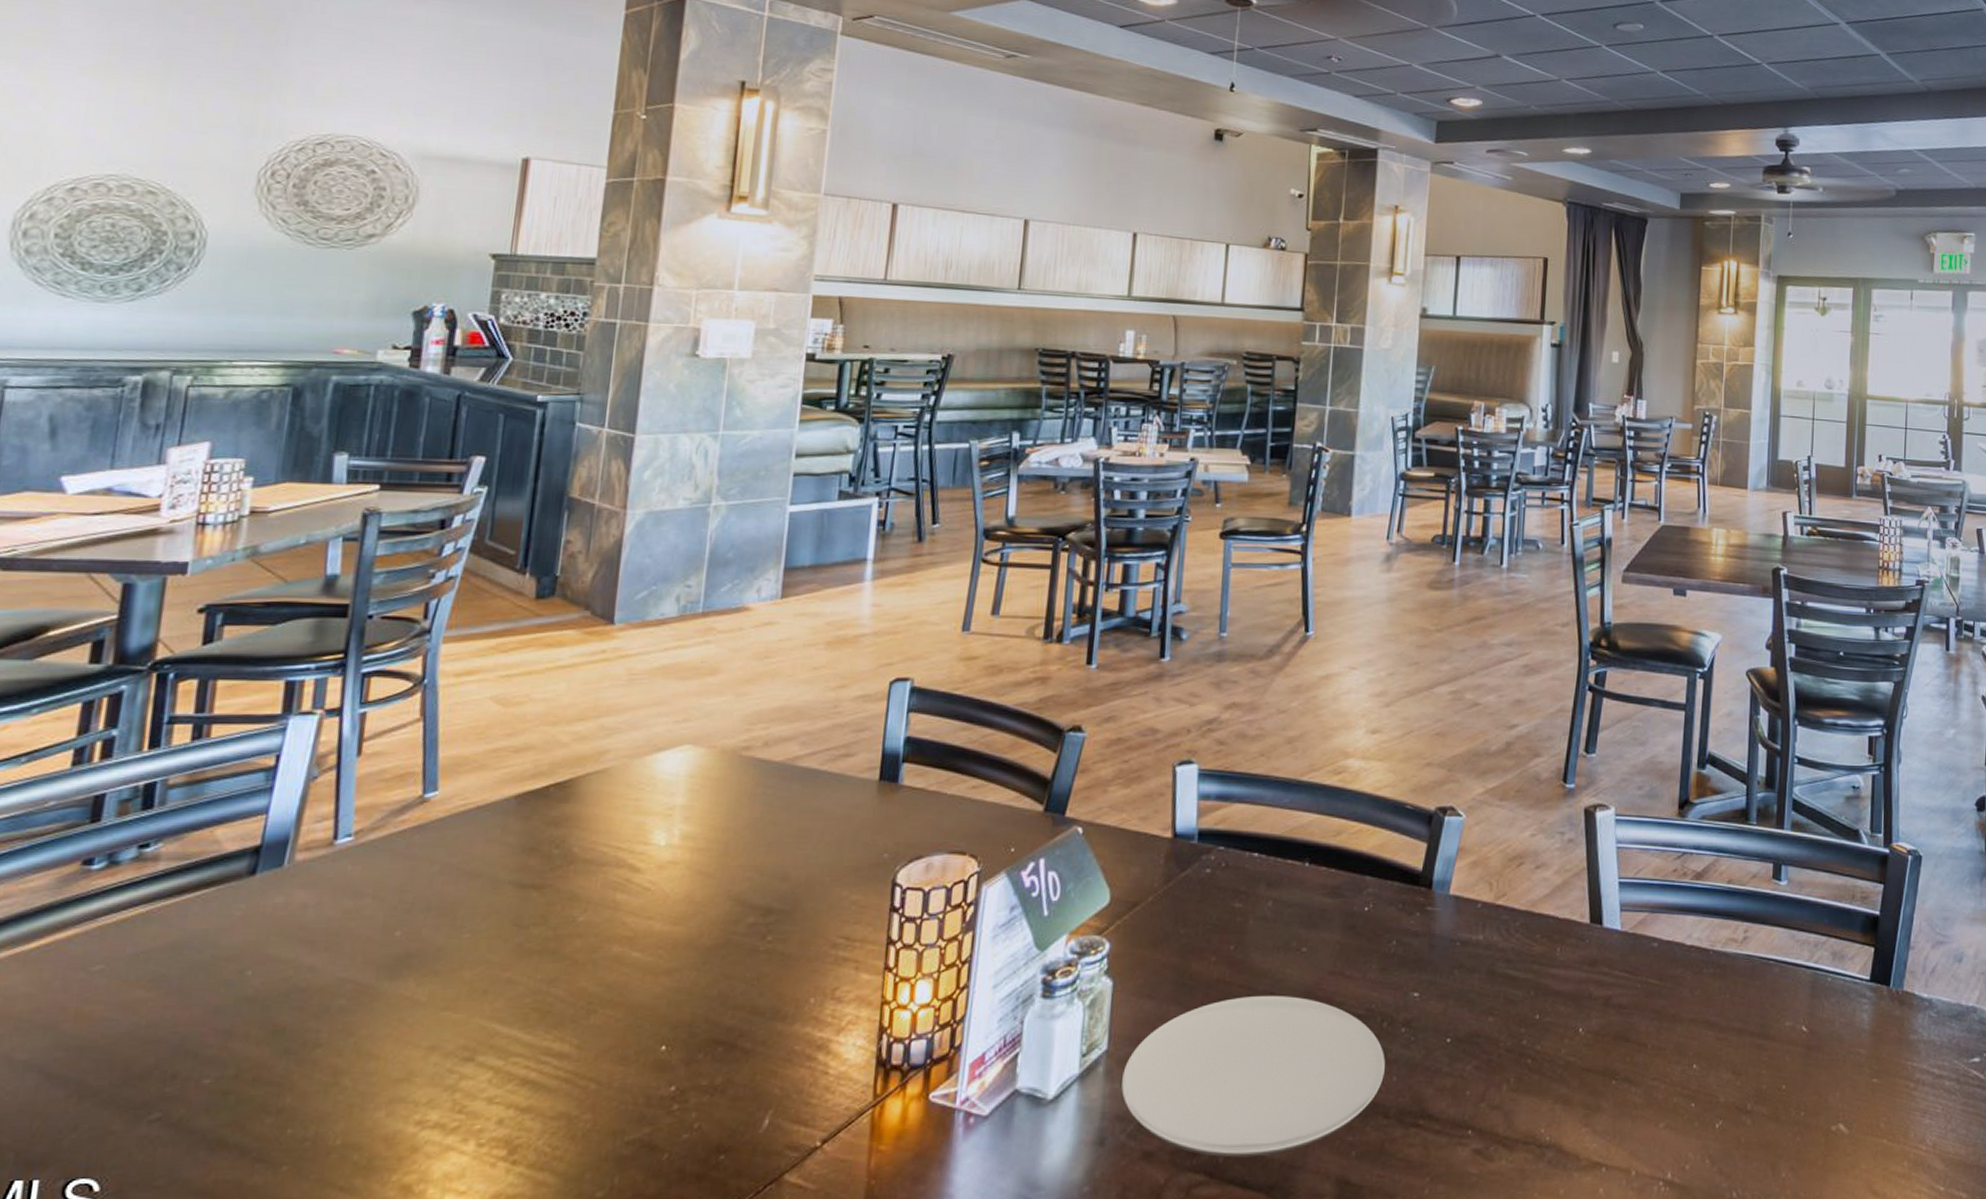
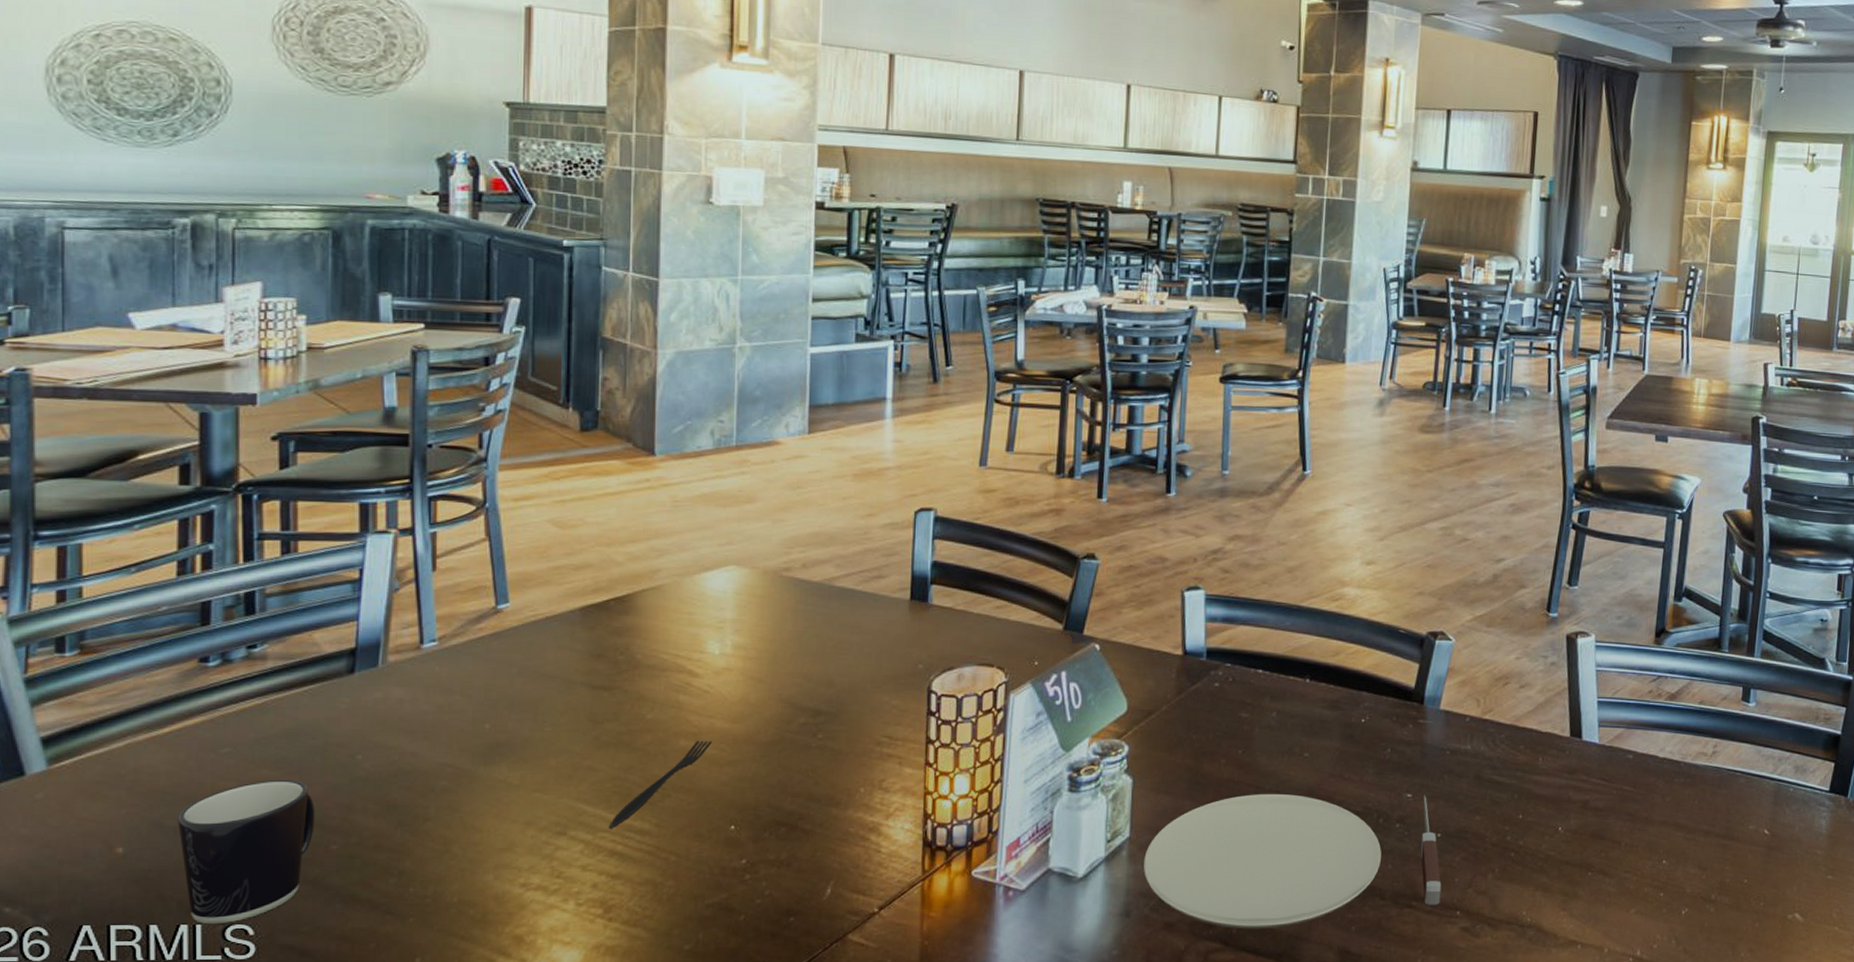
mug: none [28,1001,191,1180] -> present [178,779,315,925]
fork: none [522,946,649,1053] -> present [608,740,712,829]
knife: none [1427,993,1451,1124] -> present [1420,794,1442,906]

